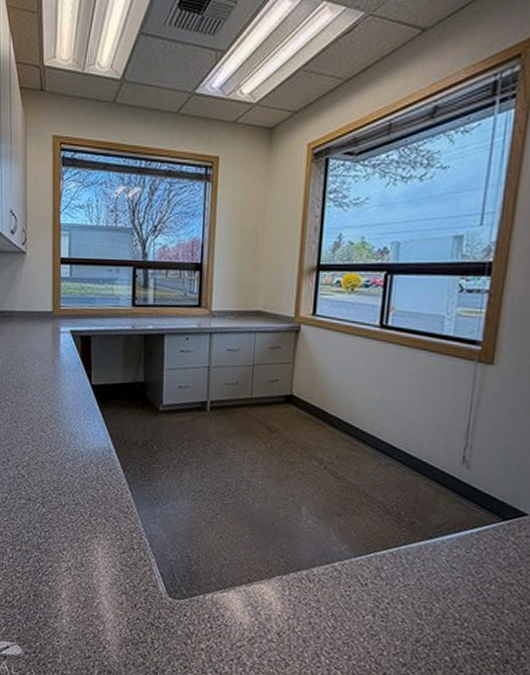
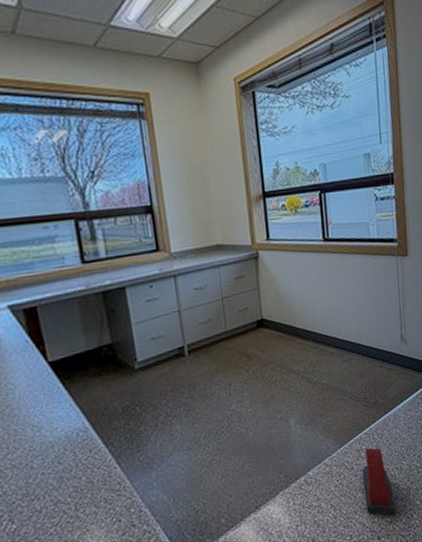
stapler: none [375,570,413,660] -> present [362,447,395,516]

